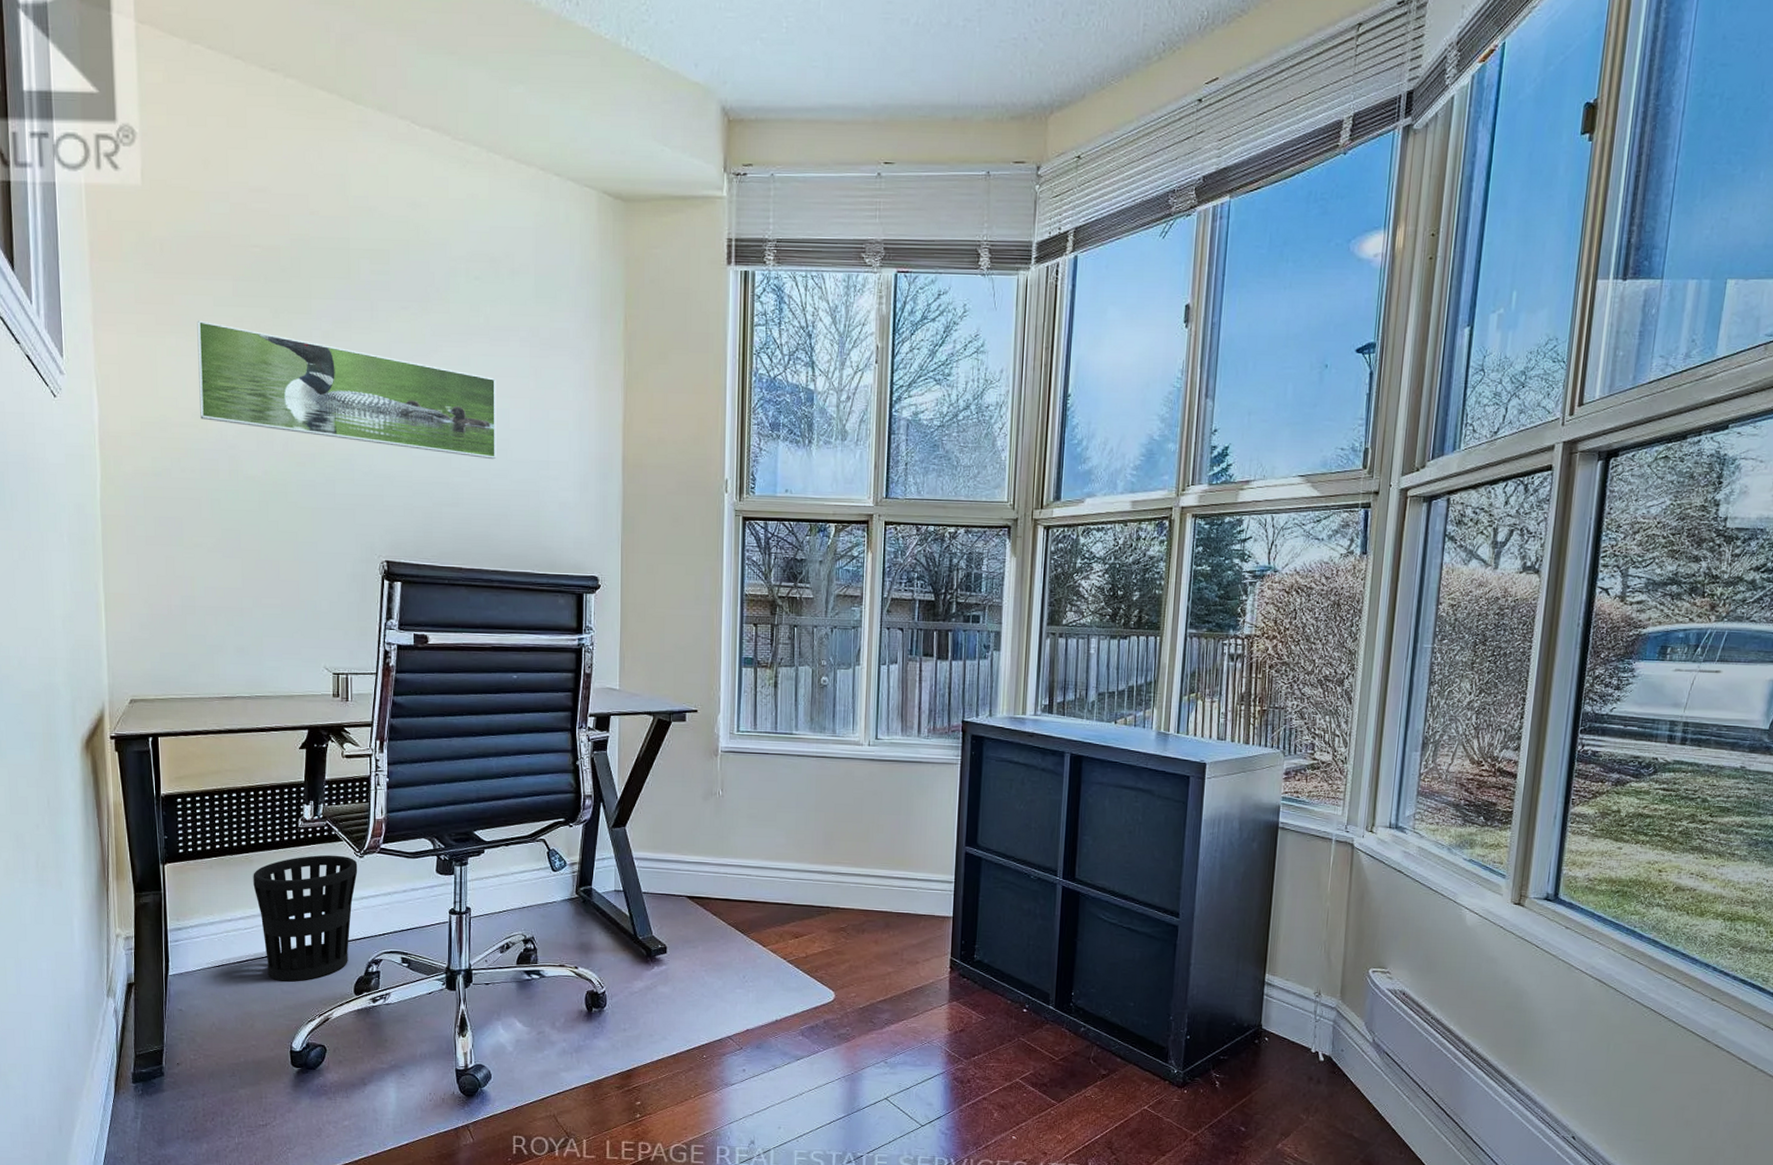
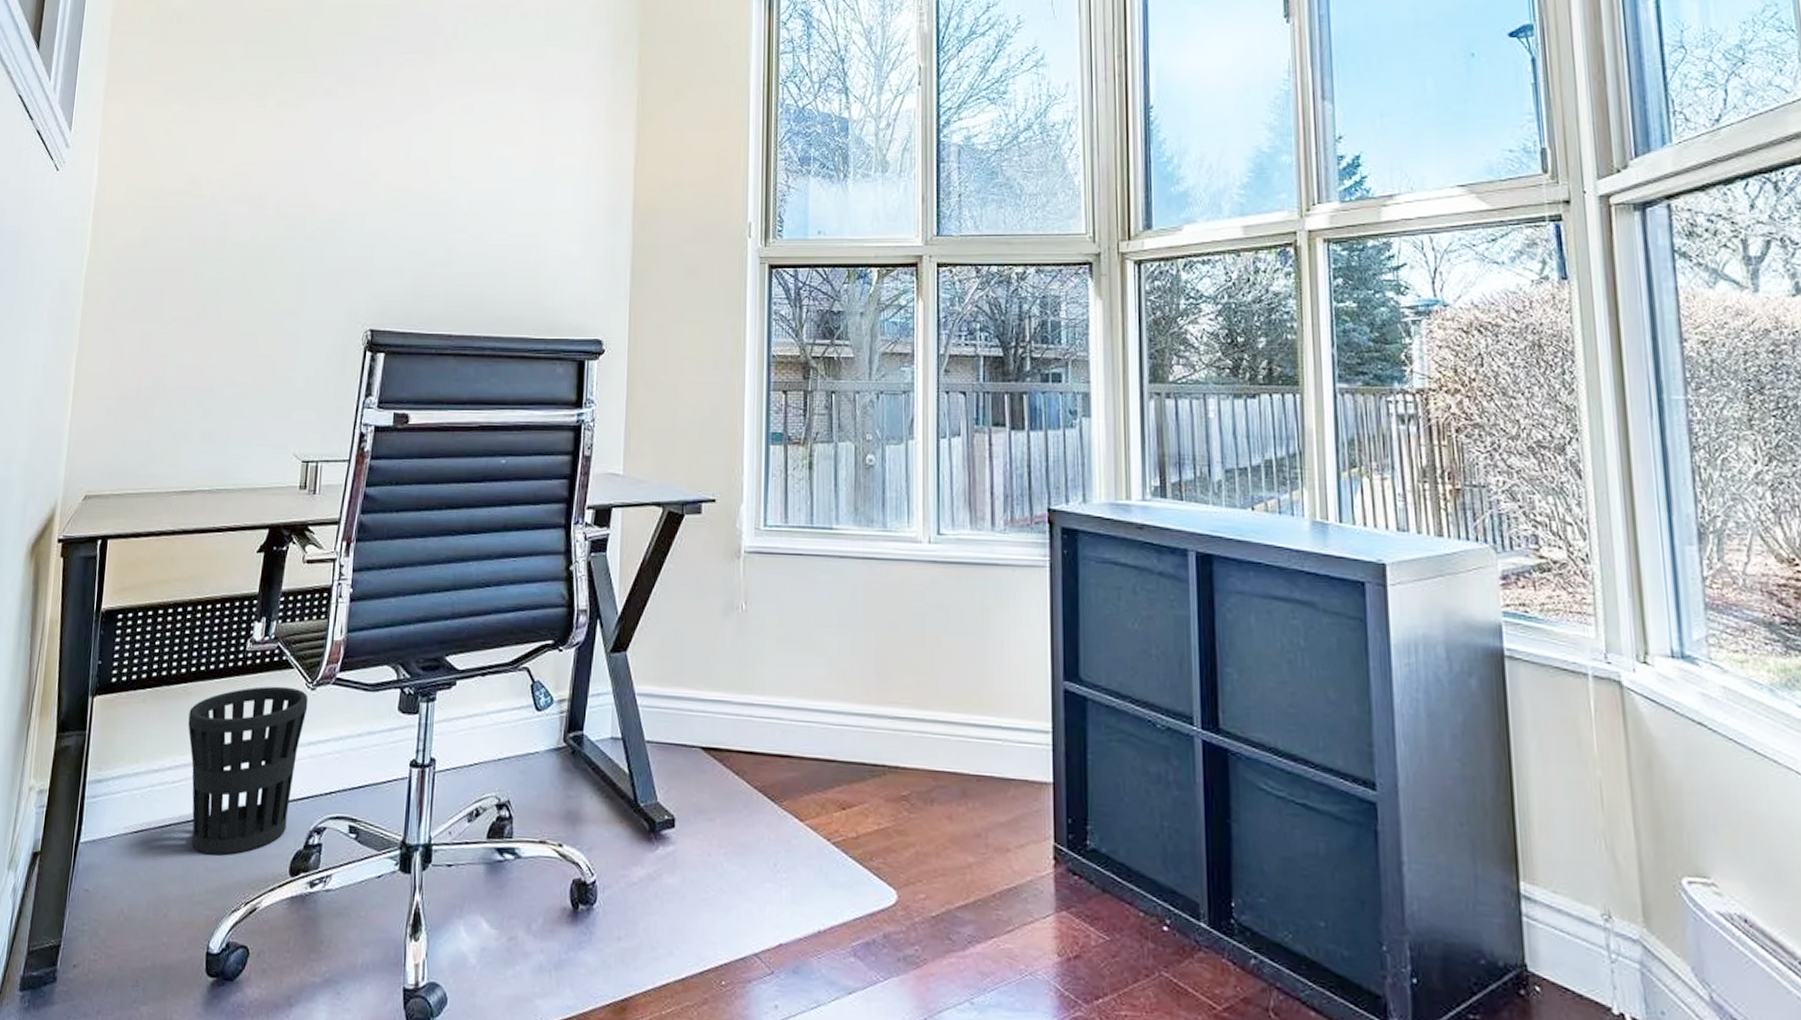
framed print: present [197,320,496,460] -> none [195,86,500,213]

